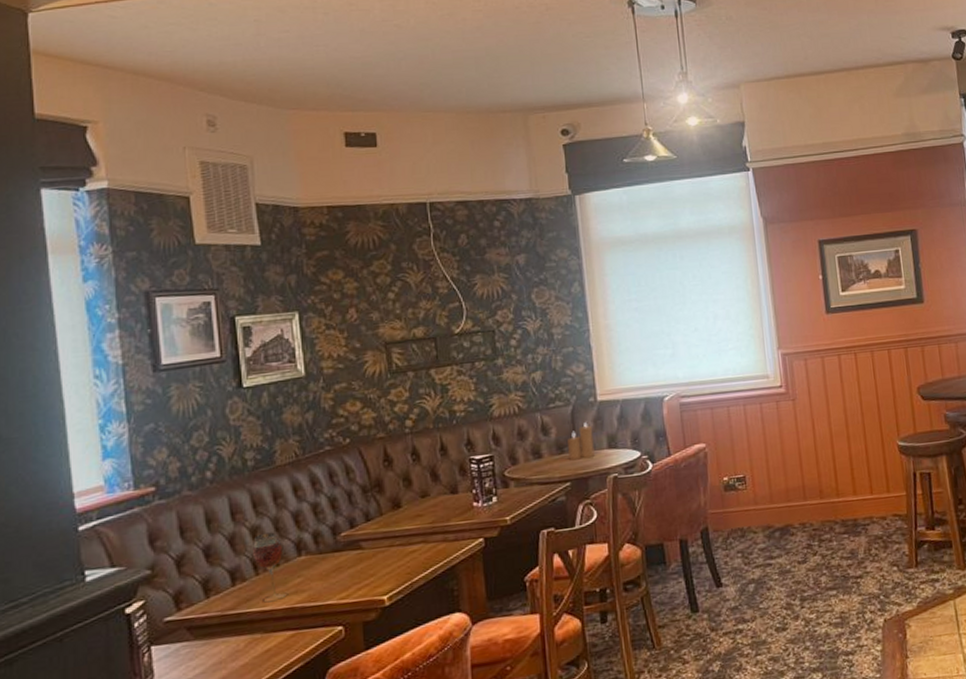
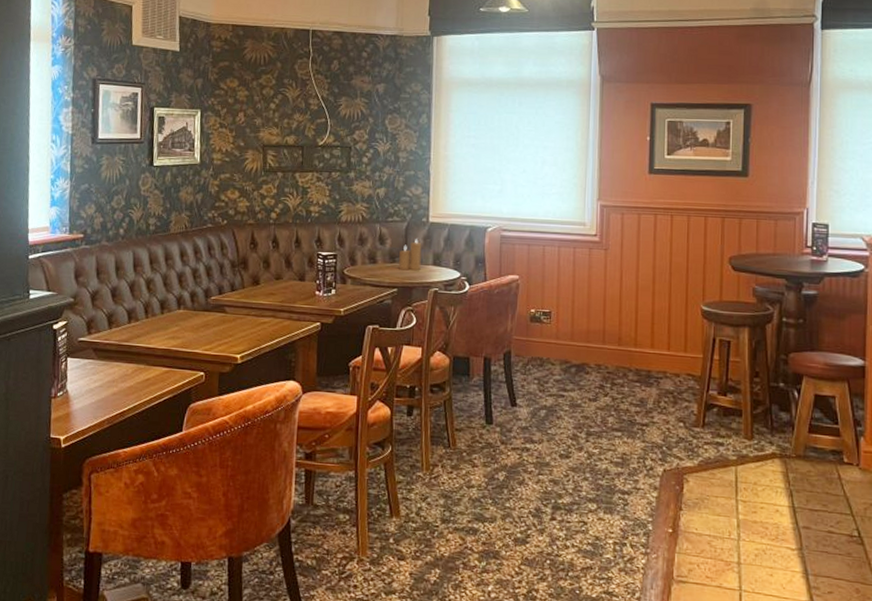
wineglass: present [252,532,287,603] -> none [145,285,167,342]

